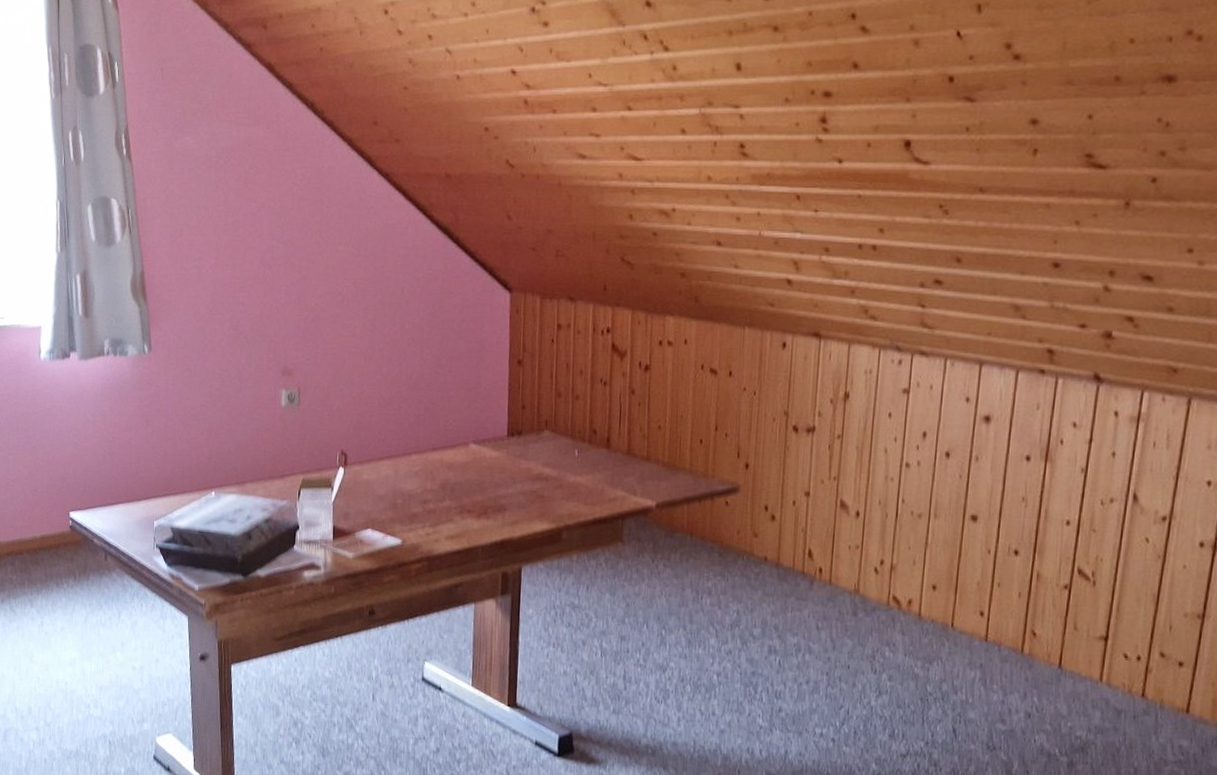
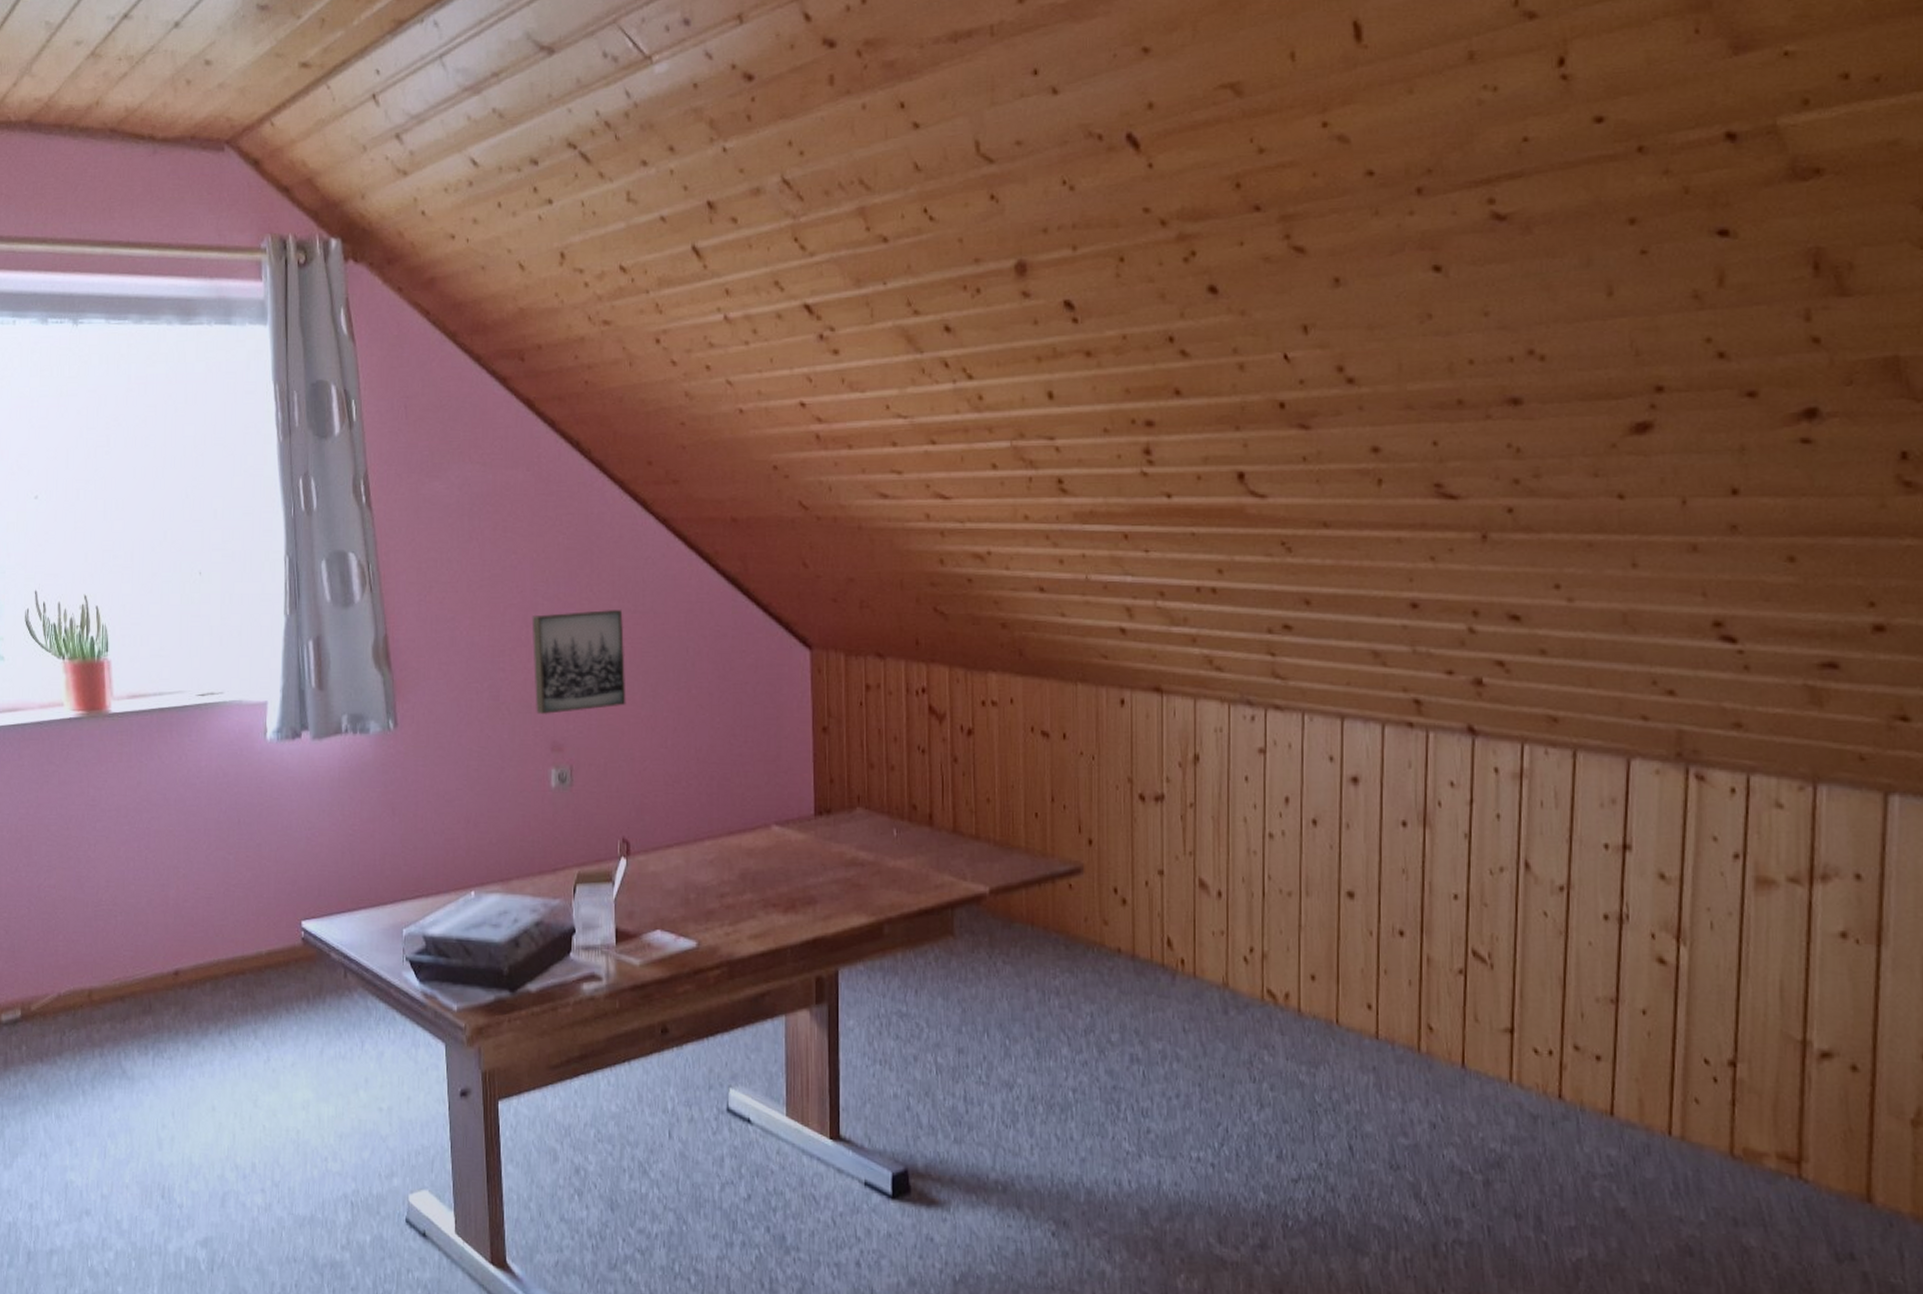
wall art: none [268,253,349,344] -> present [532,610,626,715]

